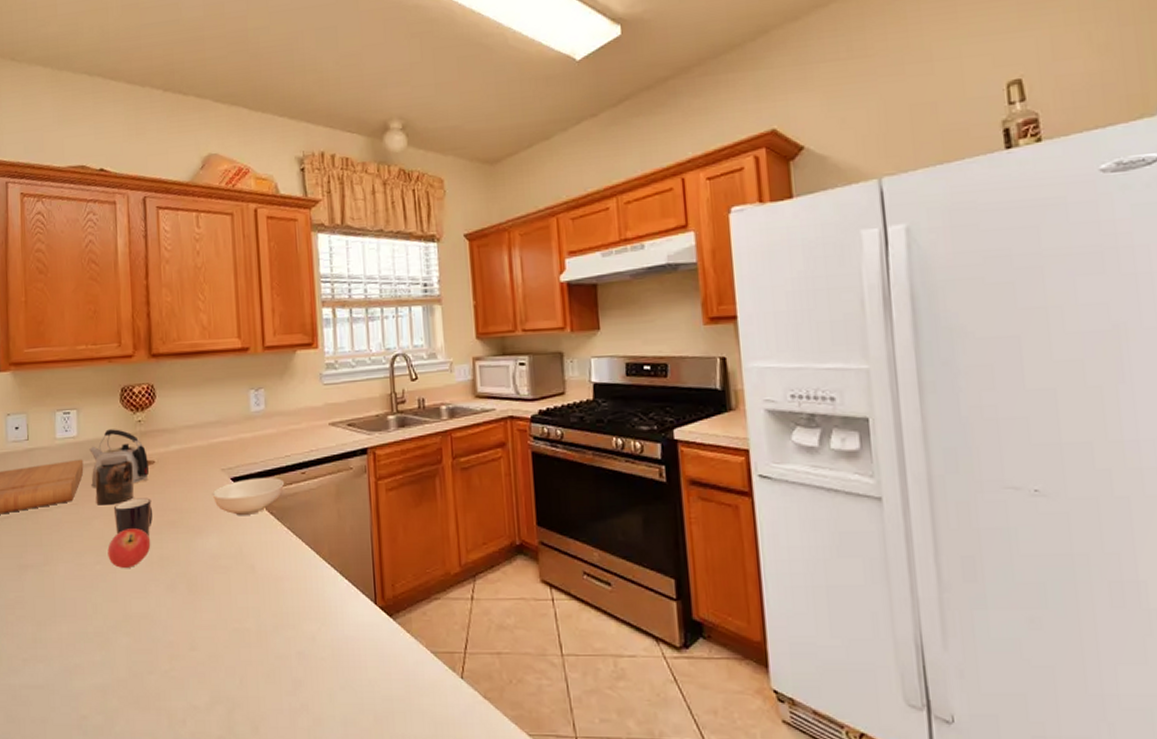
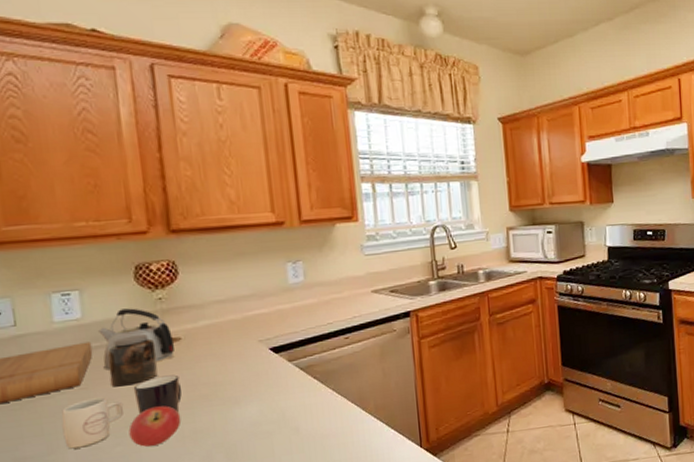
mug: none [56,514,105,562] -> present [61,397,124,449]
bowl: present [212,477,285,516] -> none [249,344,328,384]

